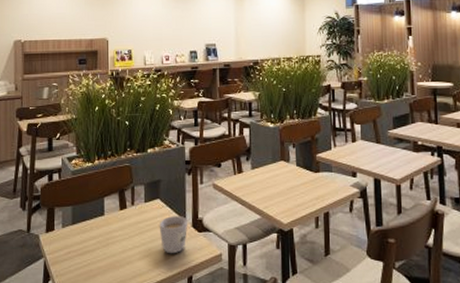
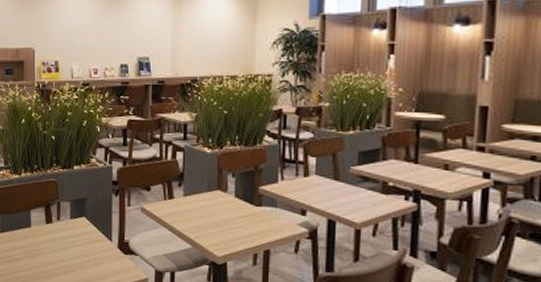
coffee cup: present [159,216,187,254] -> none [84,235,113,273]

